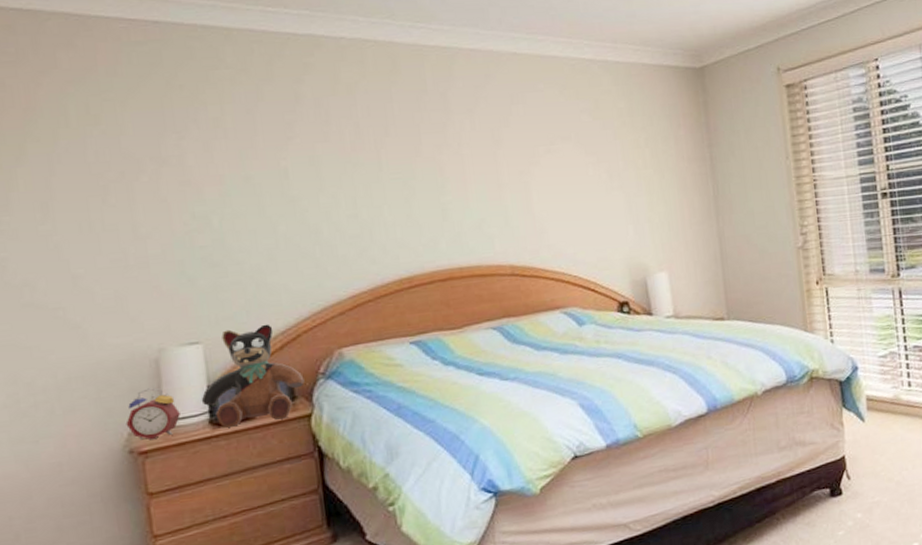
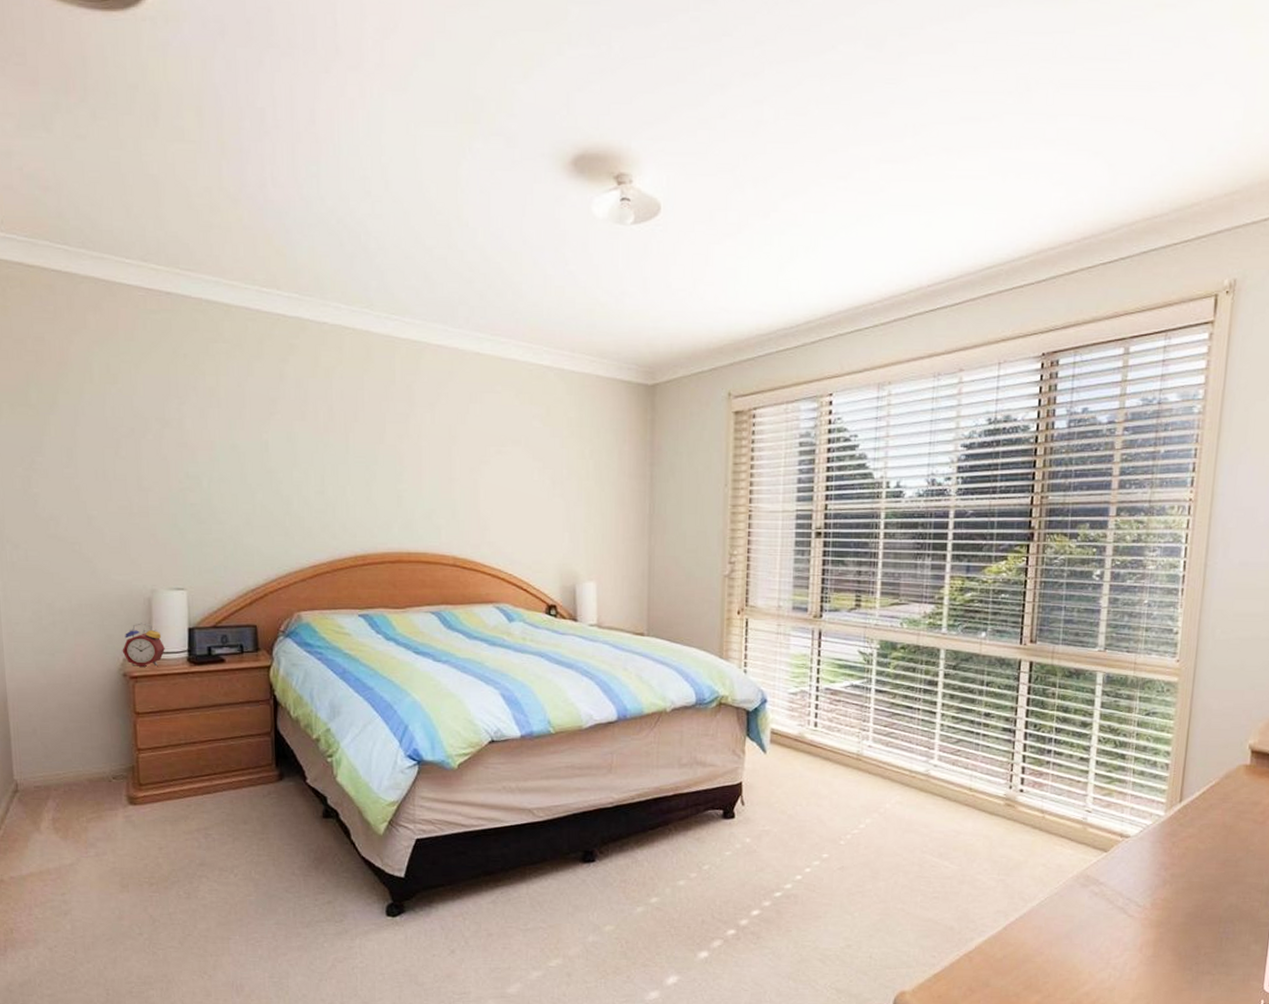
stuffed animal: present [201,324,305,428] -> none [182,580,267,667]

